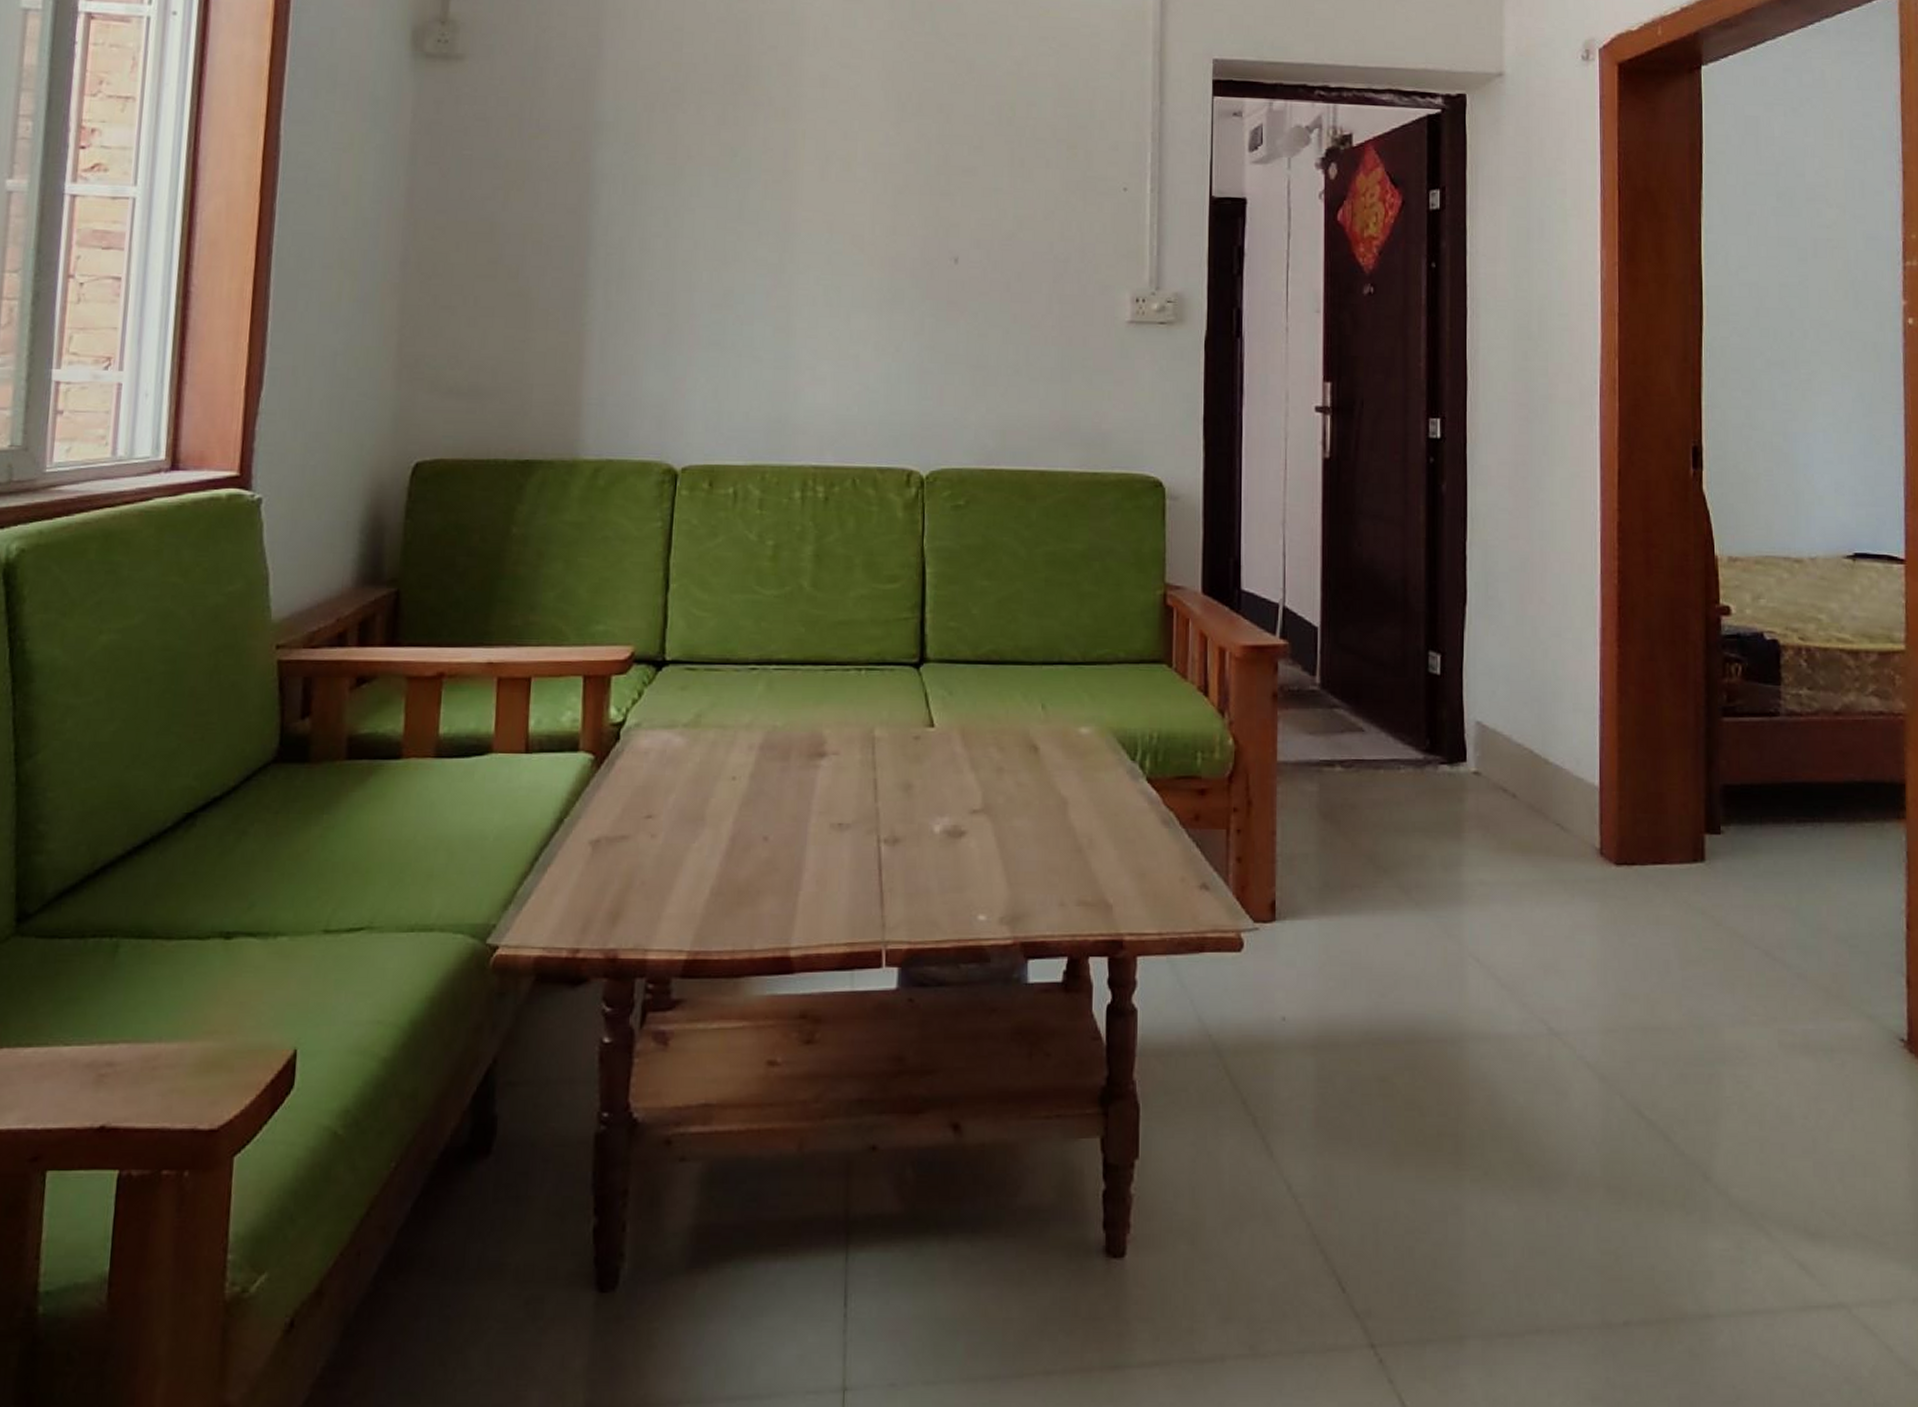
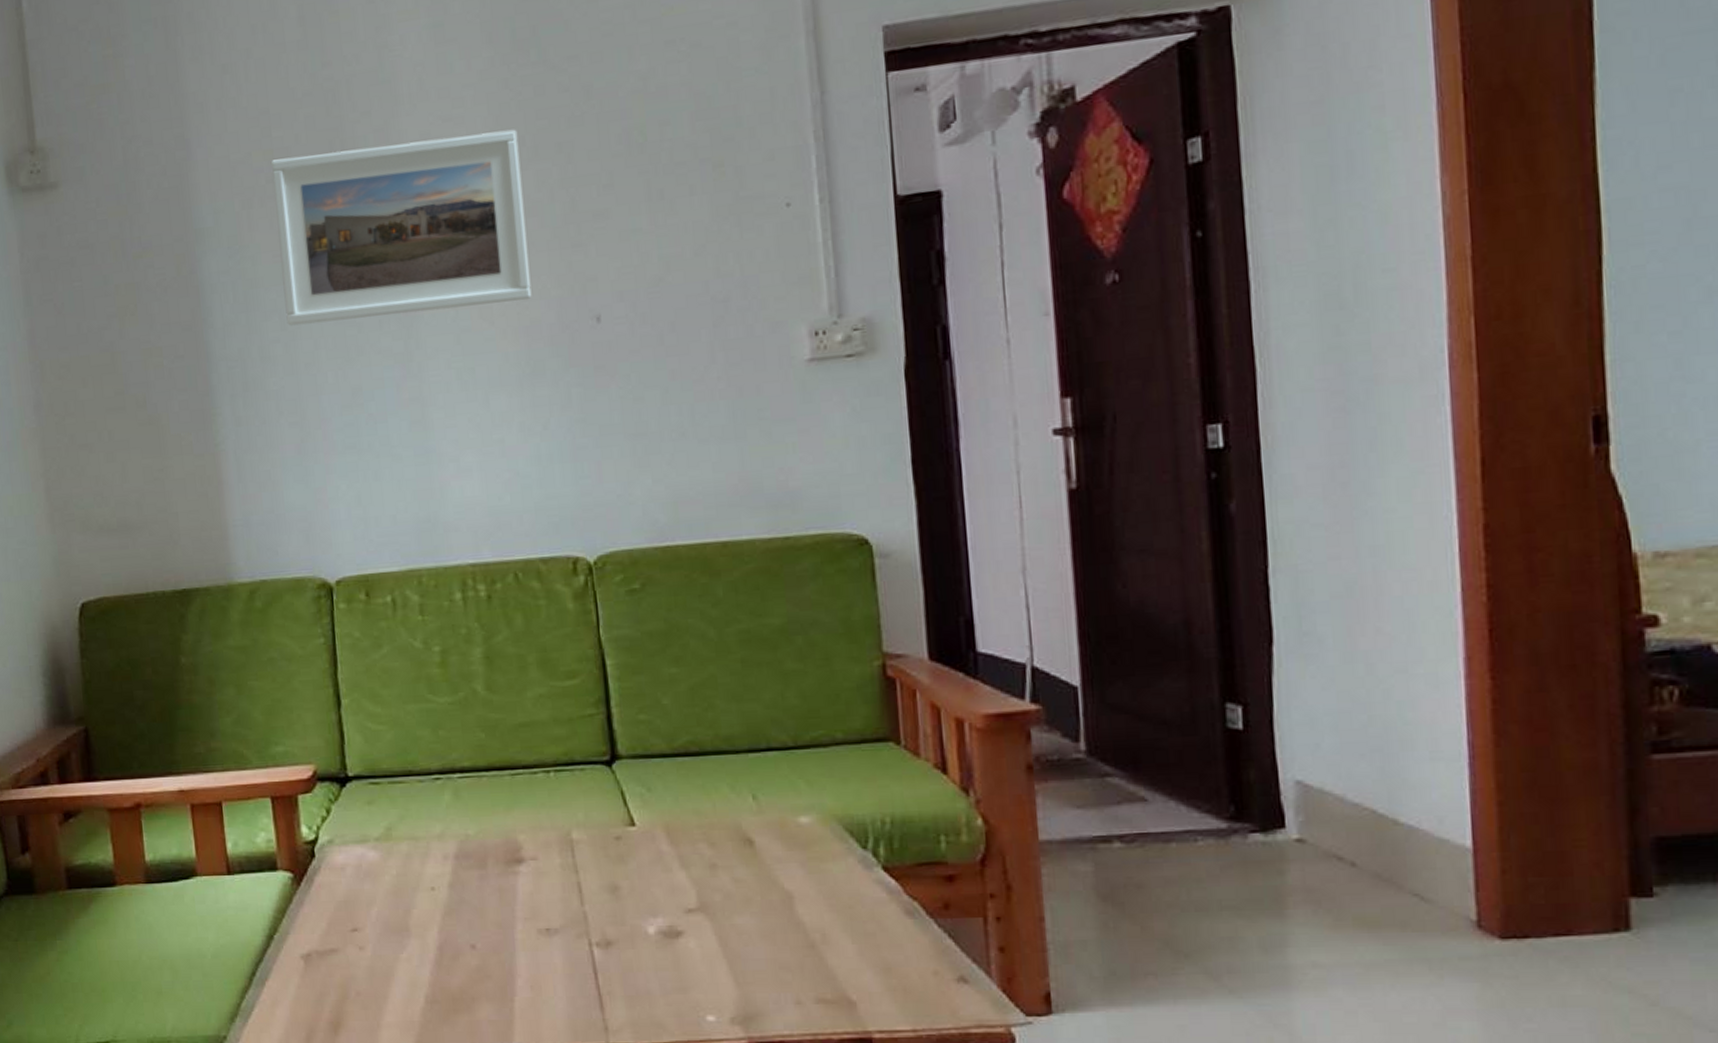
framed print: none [671,72,906,235] -> present [270,129,532,326]

